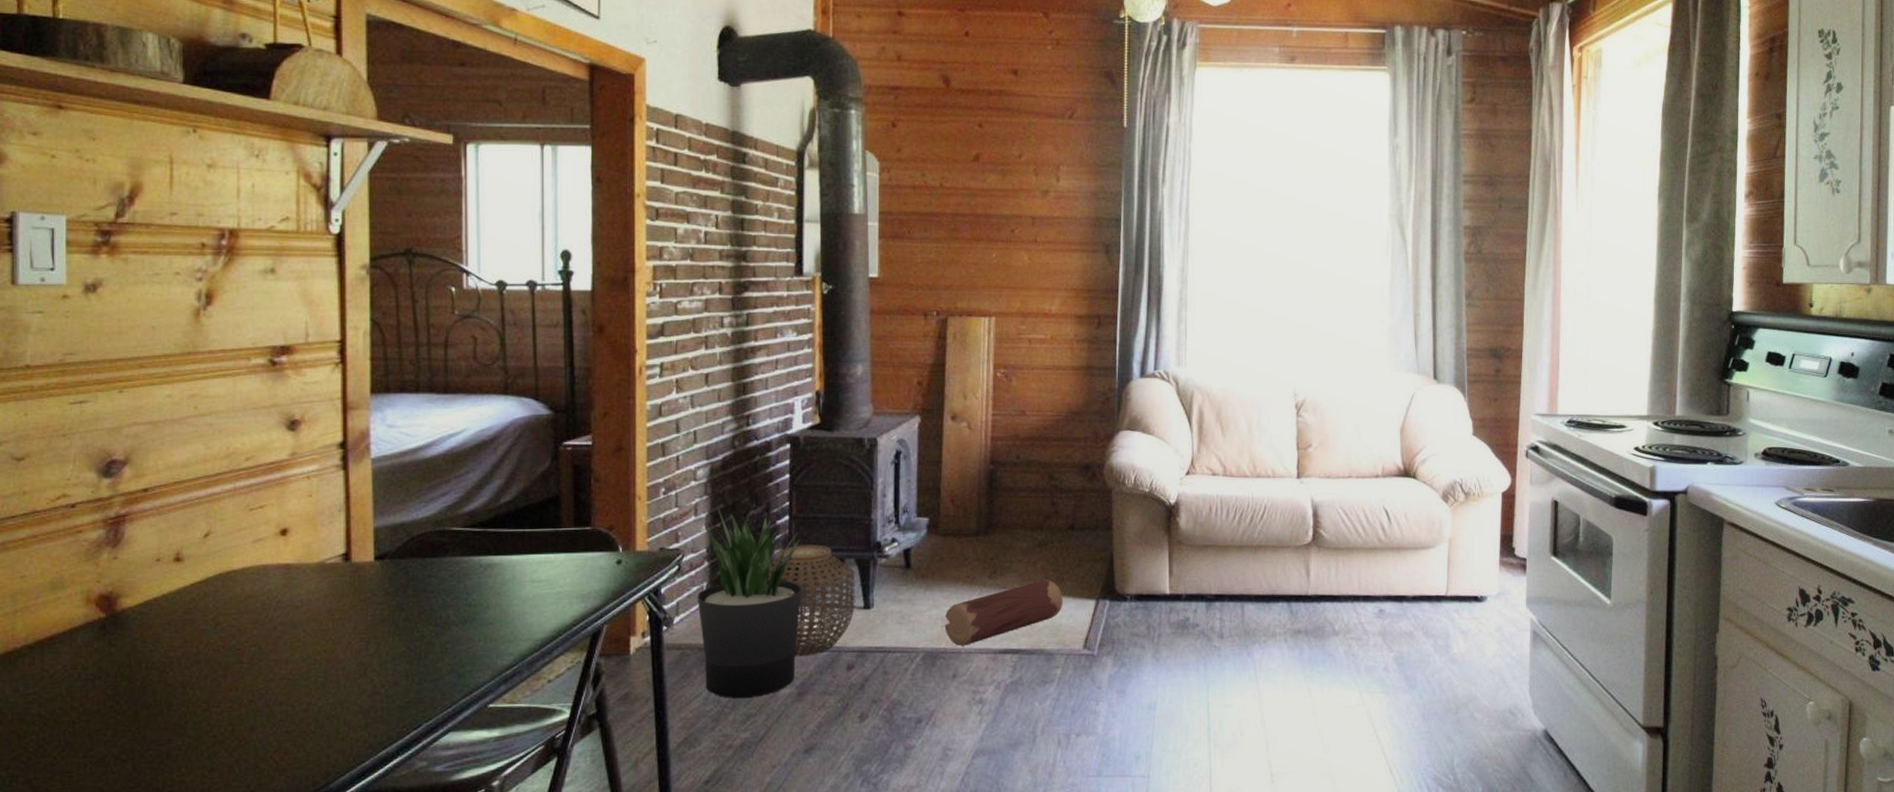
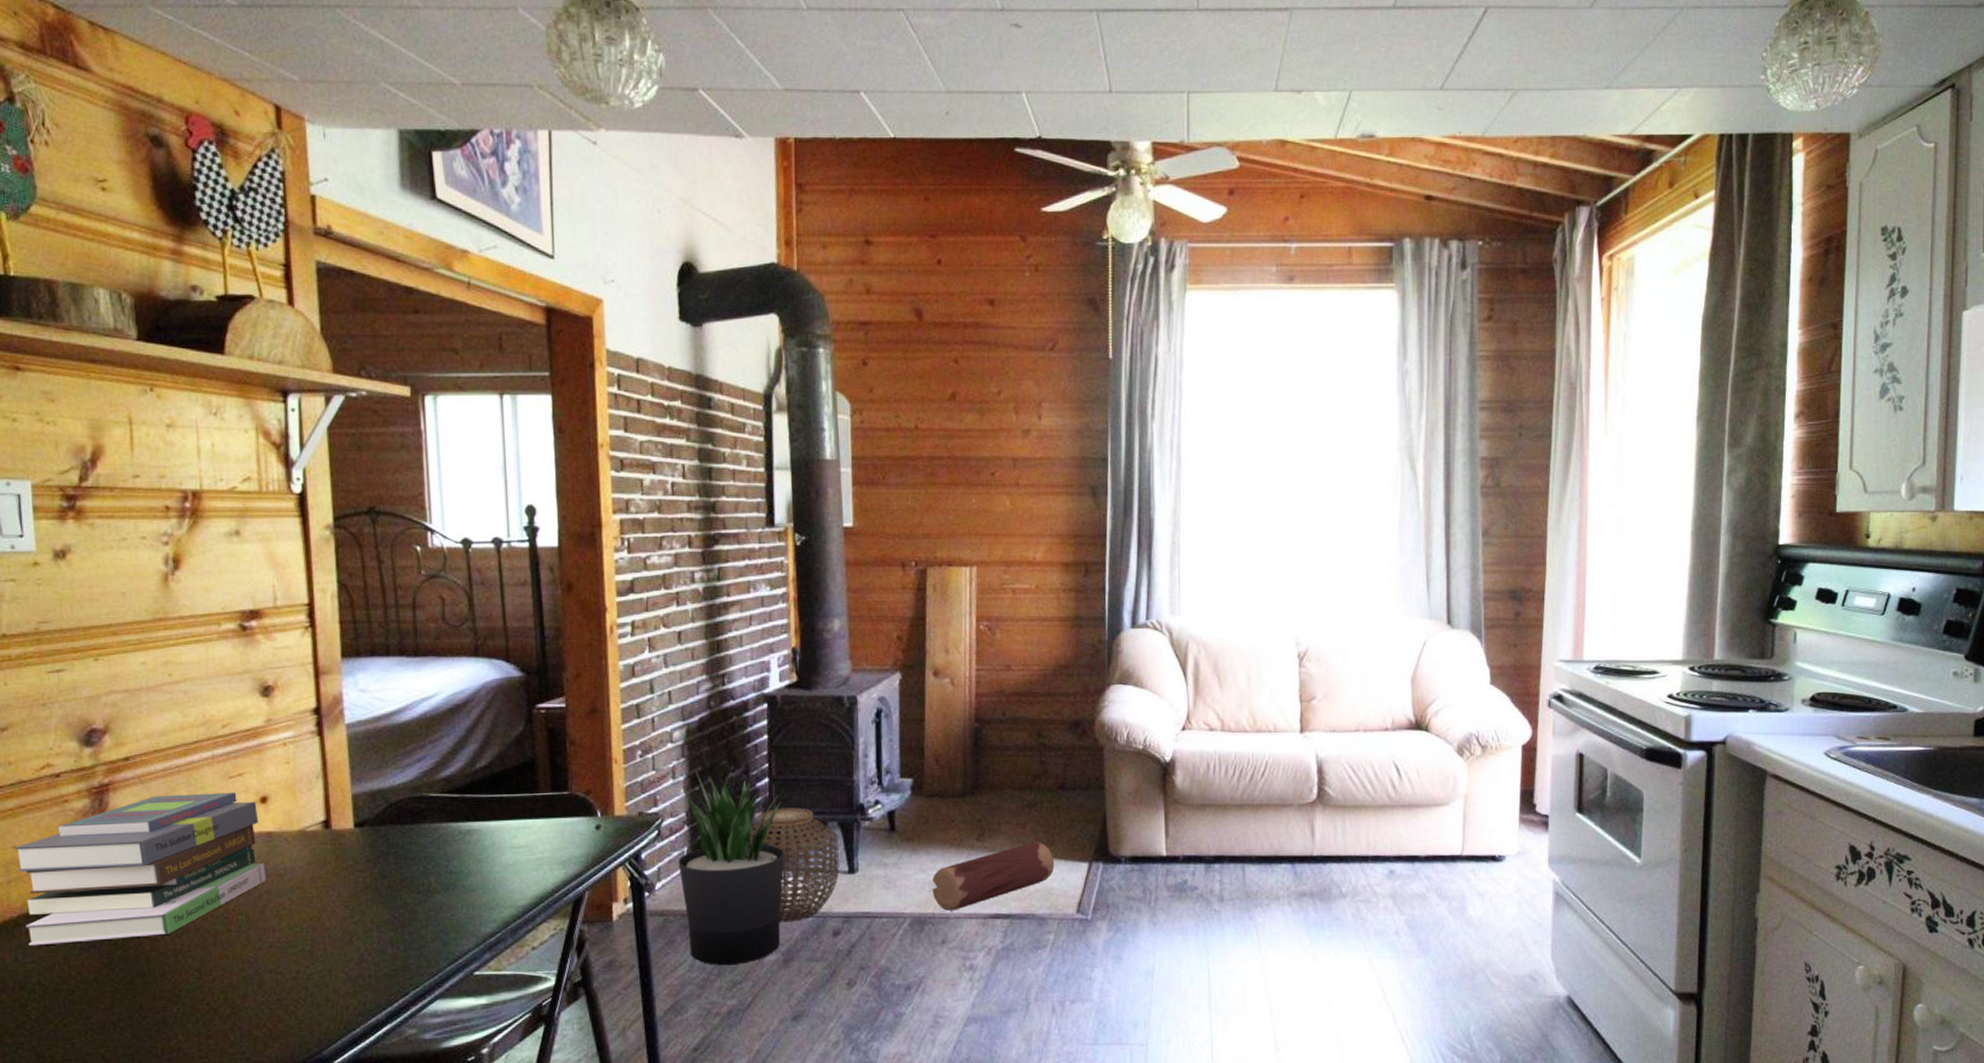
books: none [23,524,282,678] -> present [14,792,267,947]

